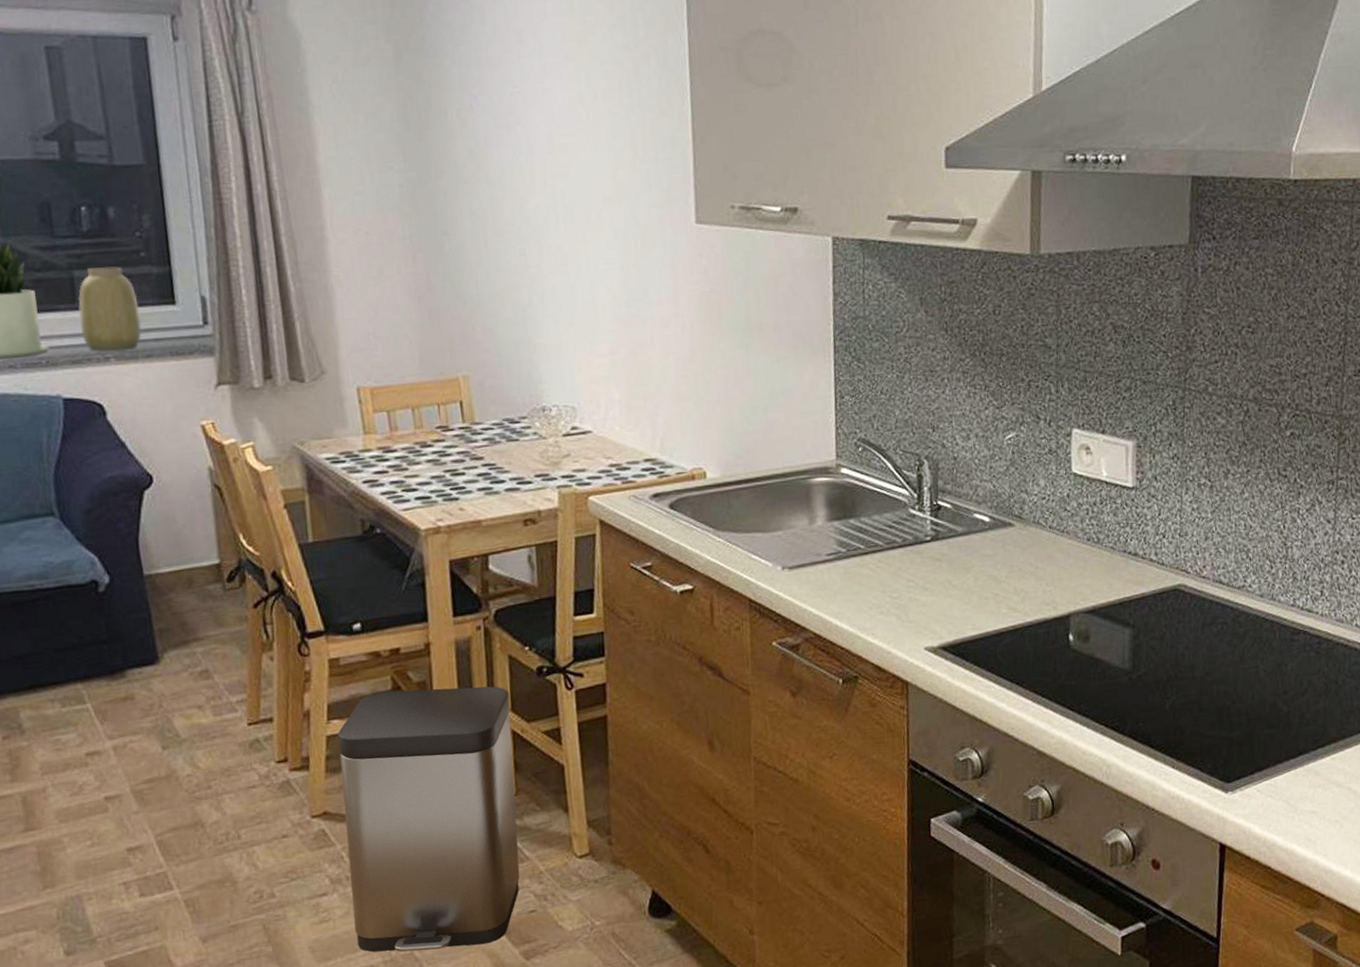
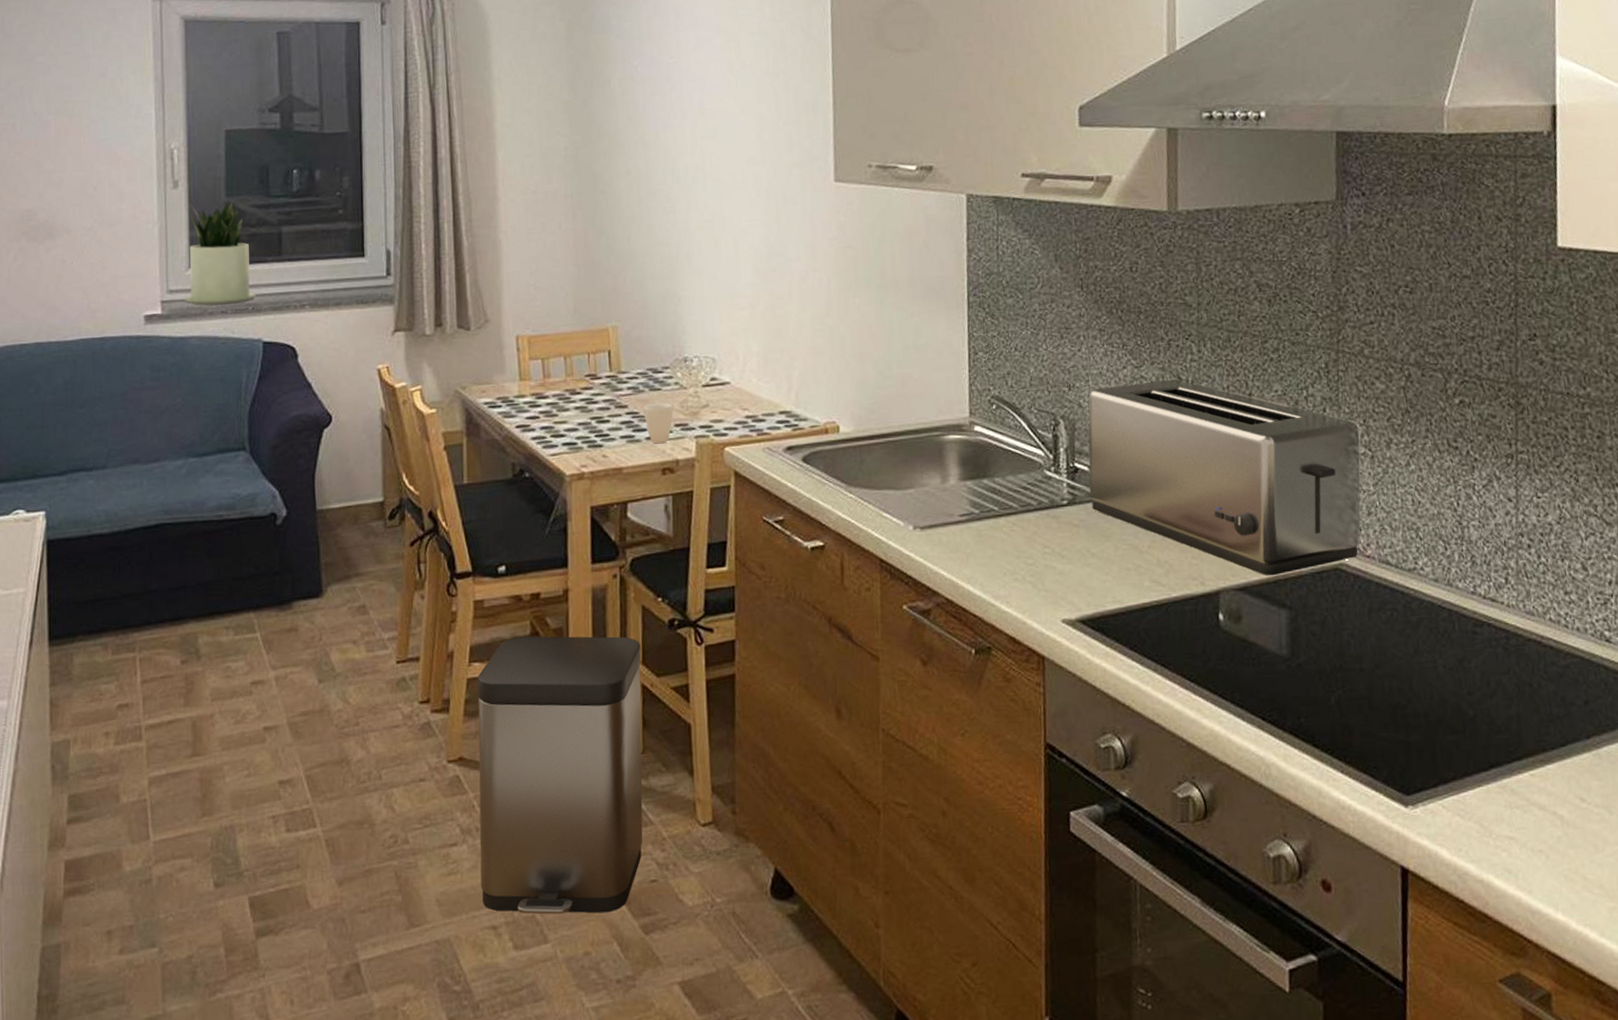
vase: present [77,266,142,353] -> none [282,222,334,301]
cup: none [500,452,533,496] -> present [643,401,674,444]
toaster: none [951,418,1202,598] -> present [1088,379,1361,575]

